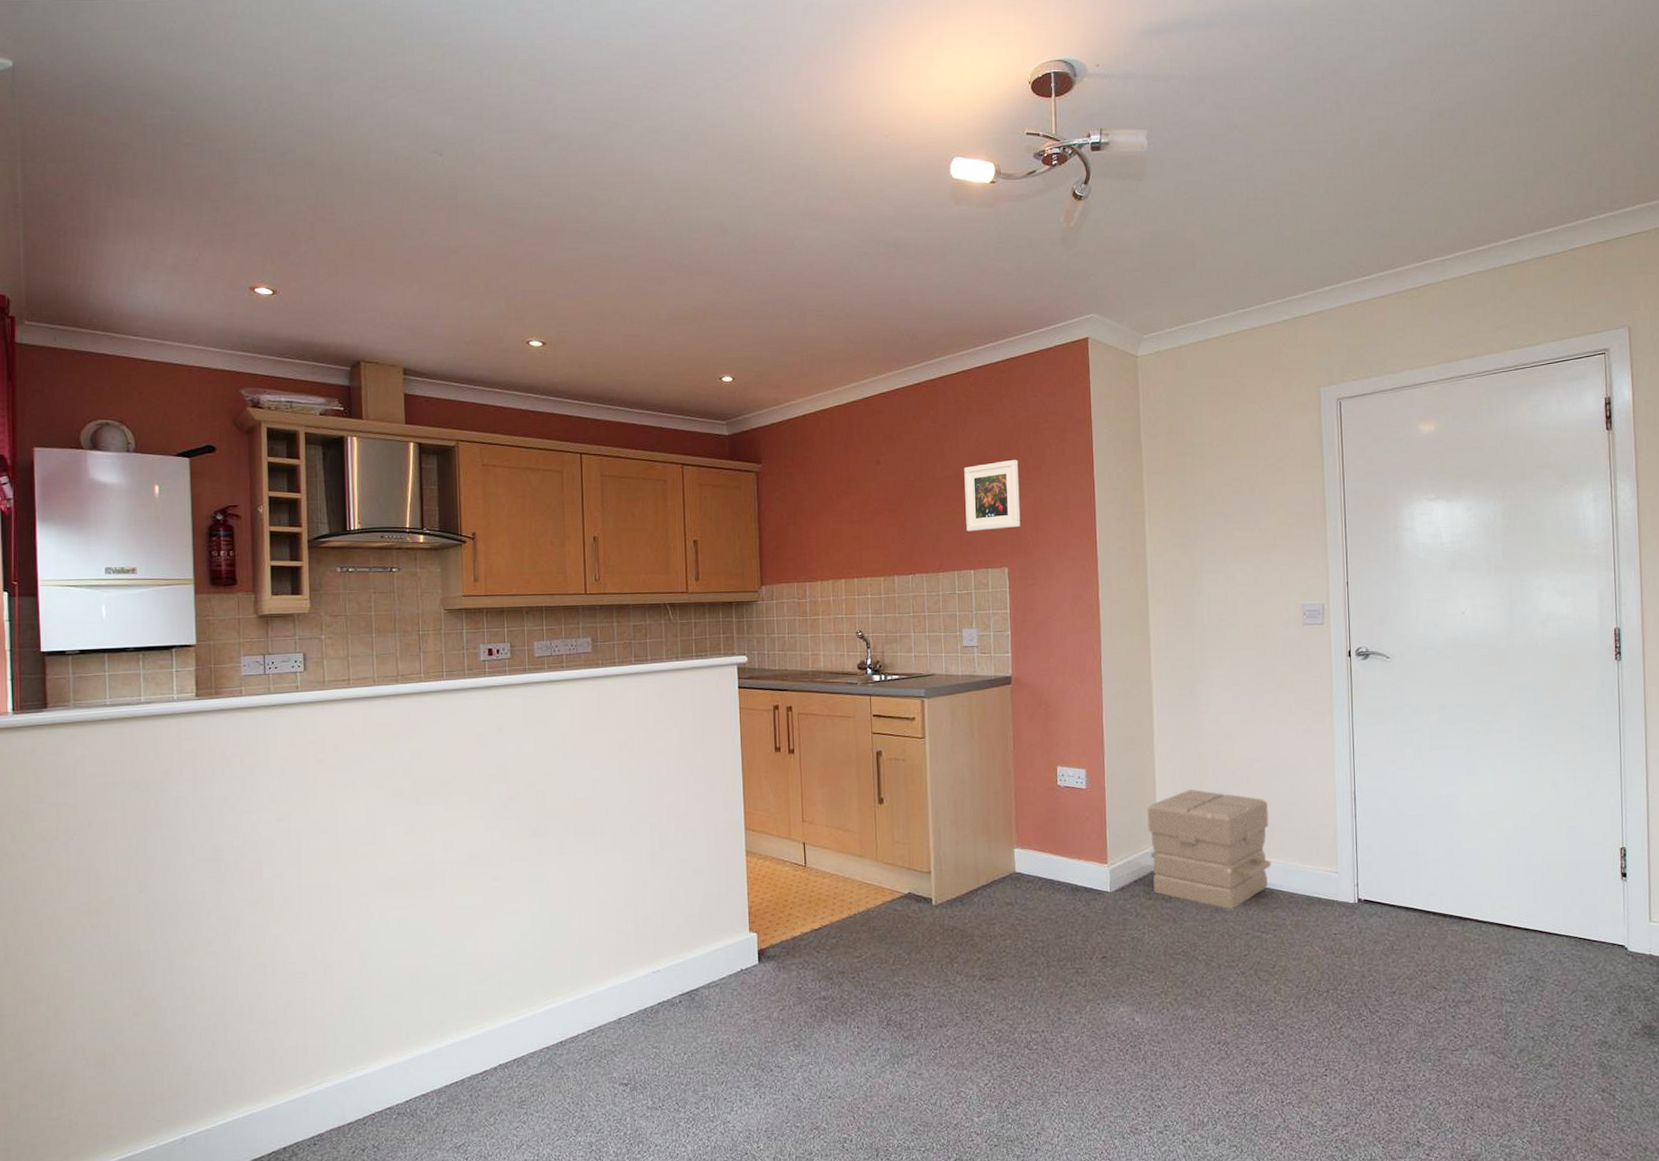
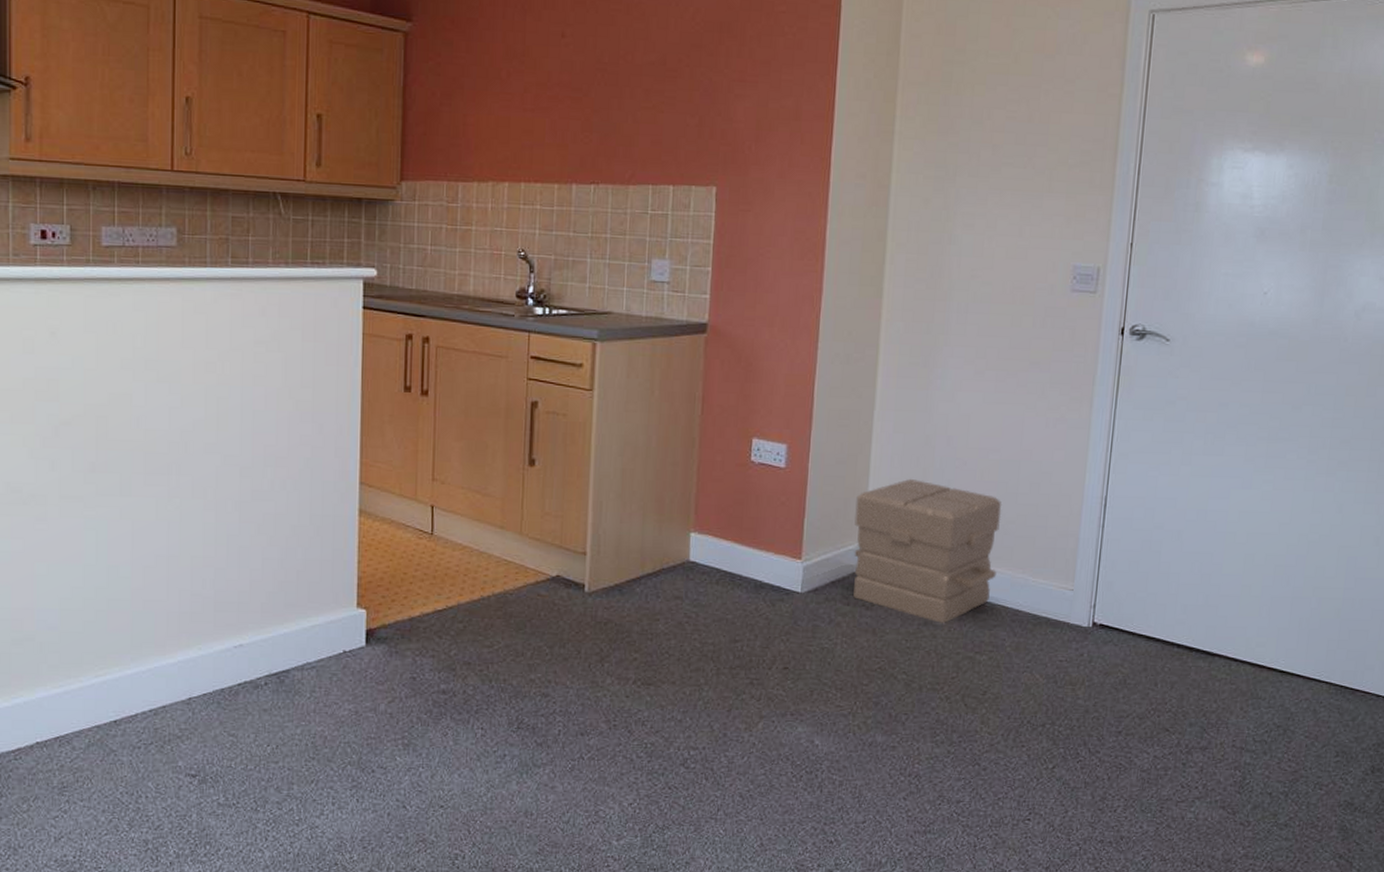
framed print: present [964,459,1021,532] -> none [668,48,743,137]

